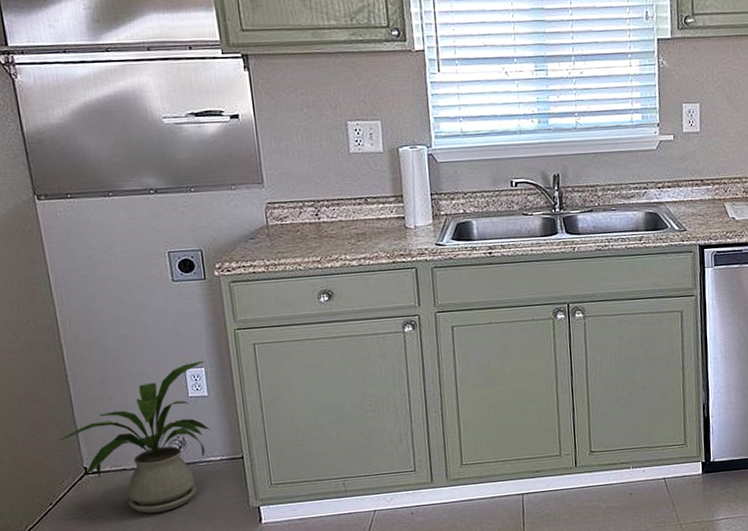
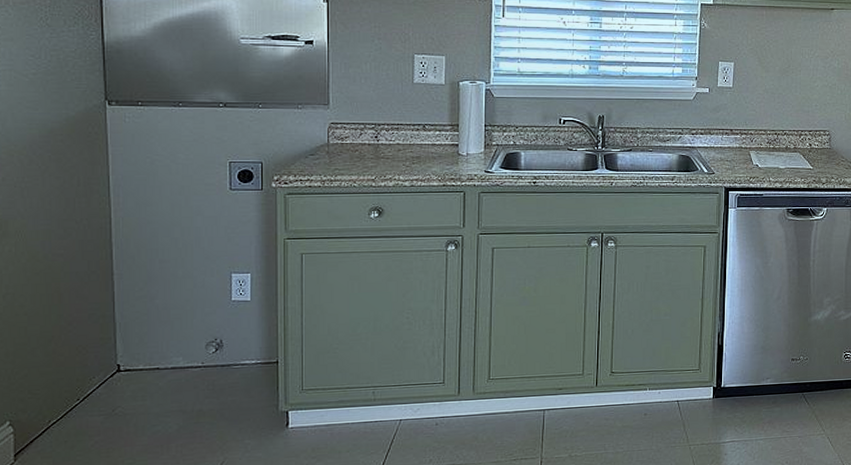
house plant: present [59,361,210,513] -> none [95,267,252,413]

